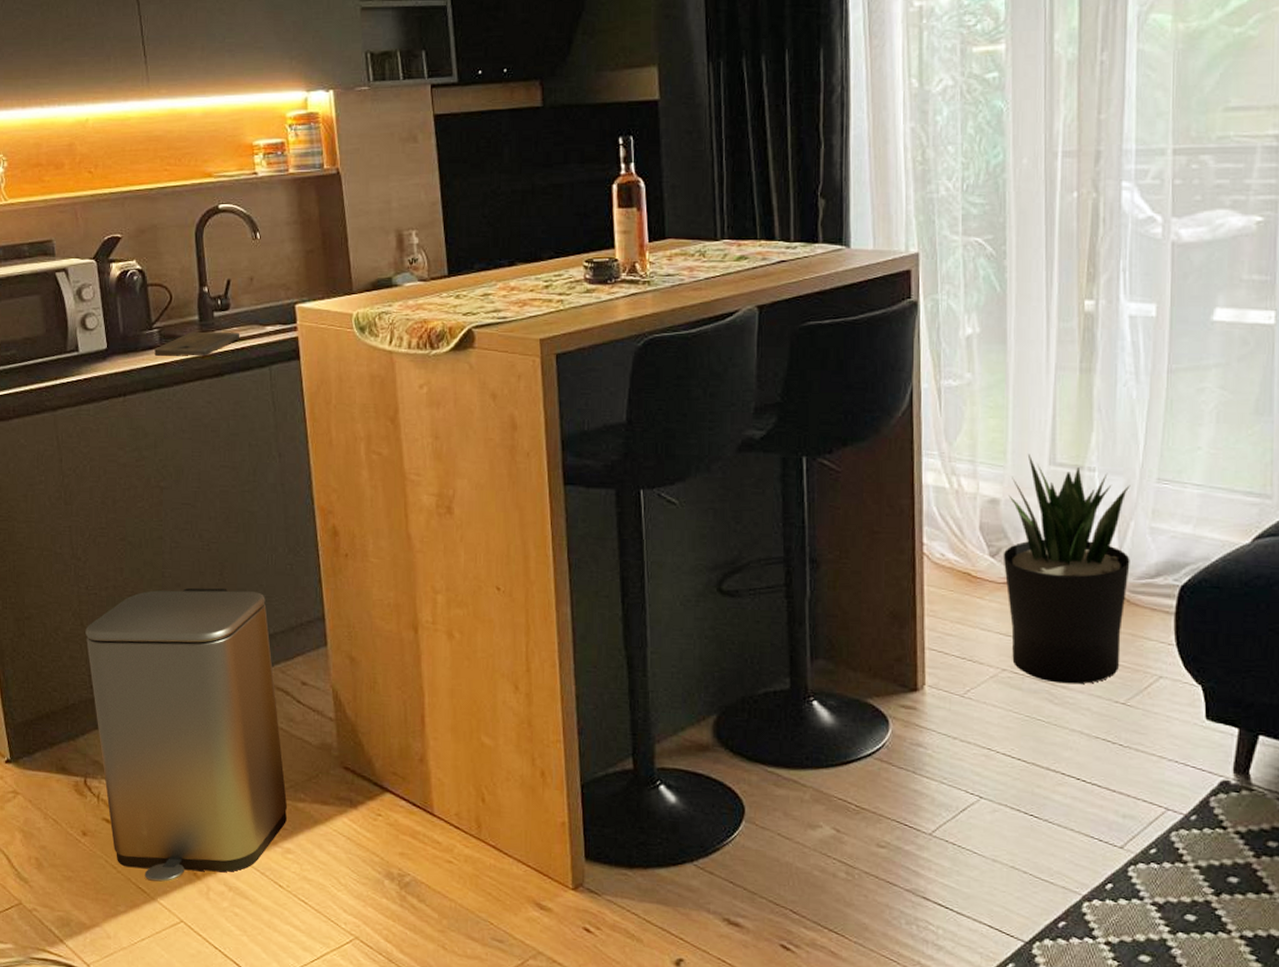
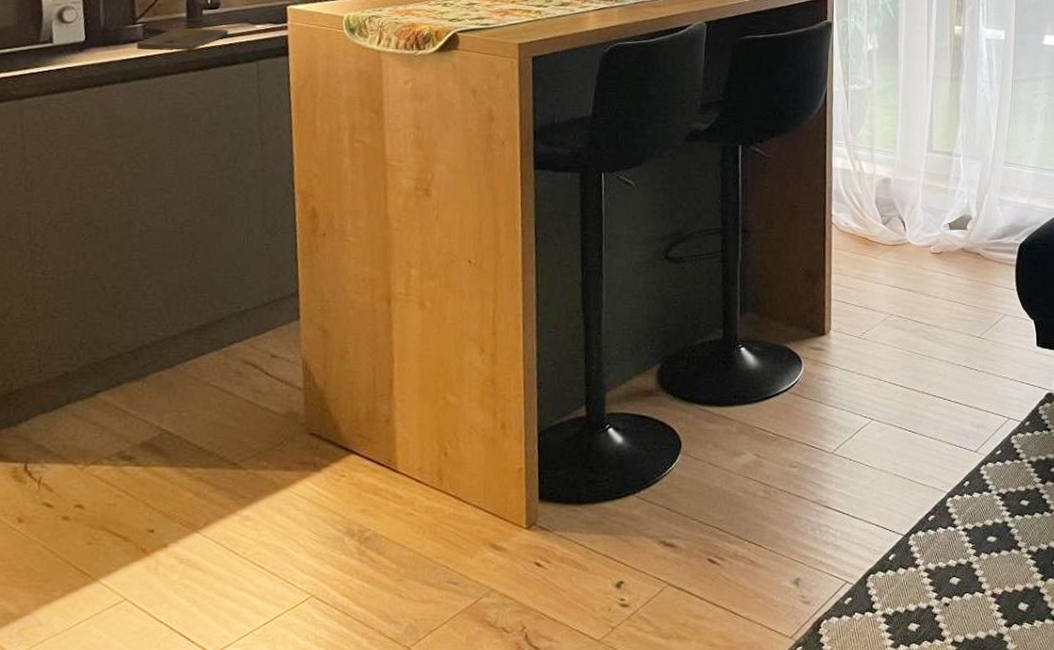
pedal bin: present [85,587,288,883] -> none [38,268,249,563]
planter: present [1003,453,1131,685] -> none [892,143,986,324]

